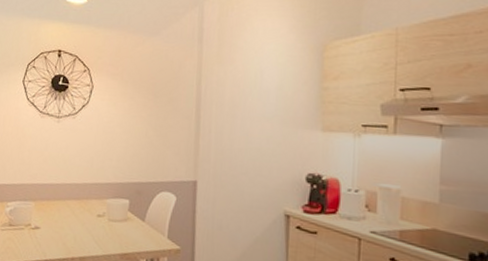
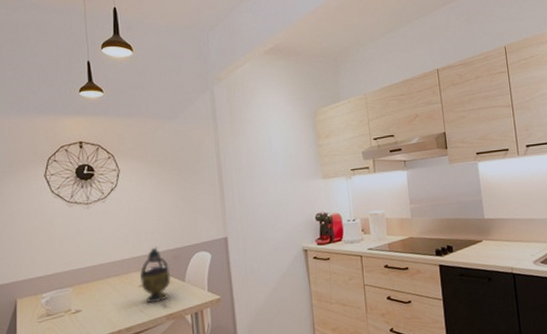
teapot: none [99,176,131,239] -> present [140,247,171,304]

